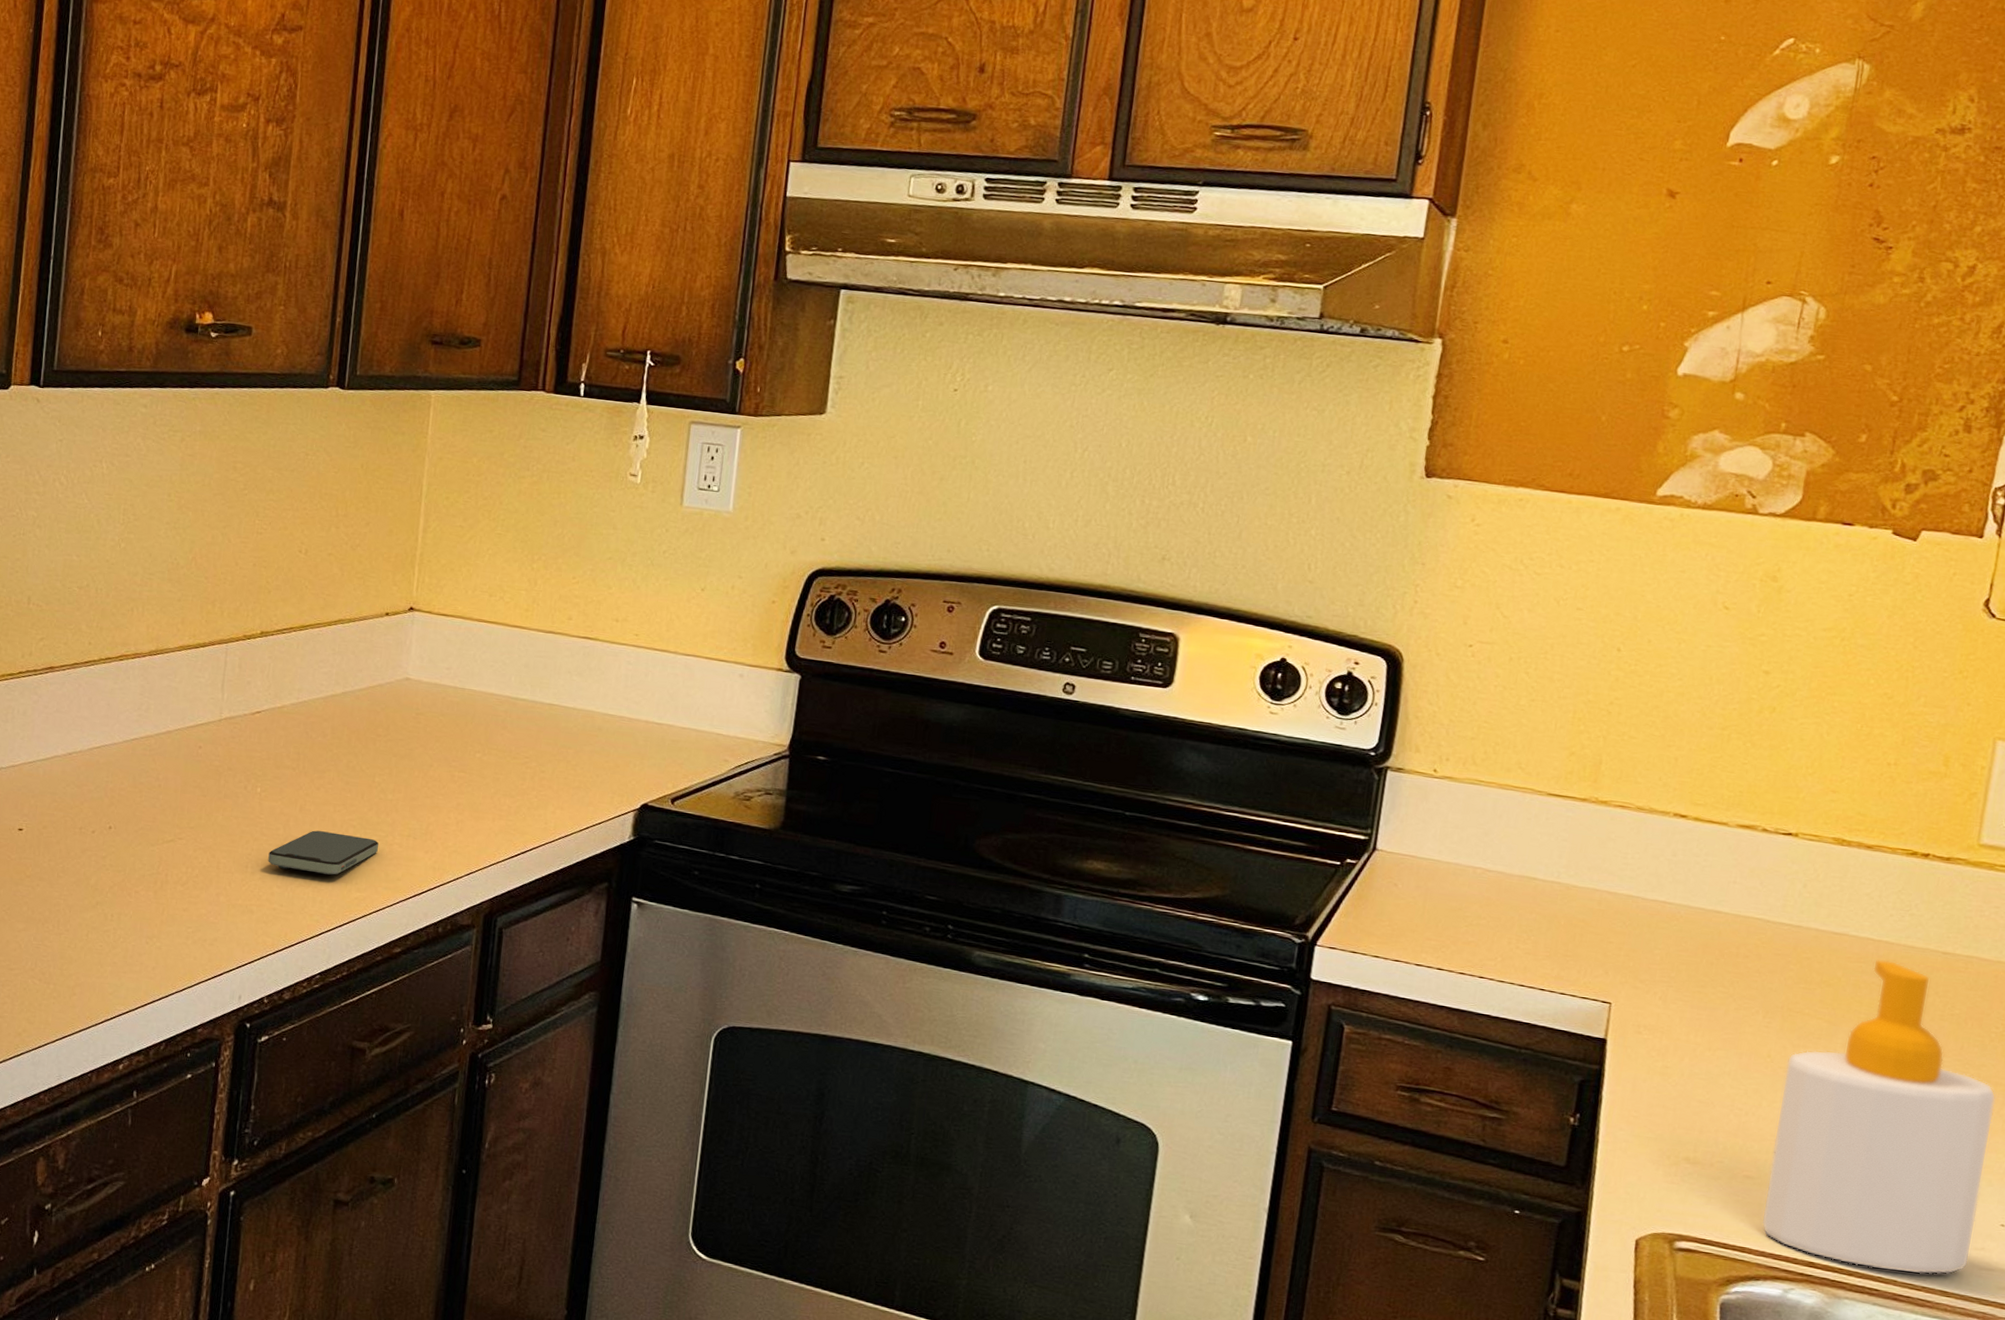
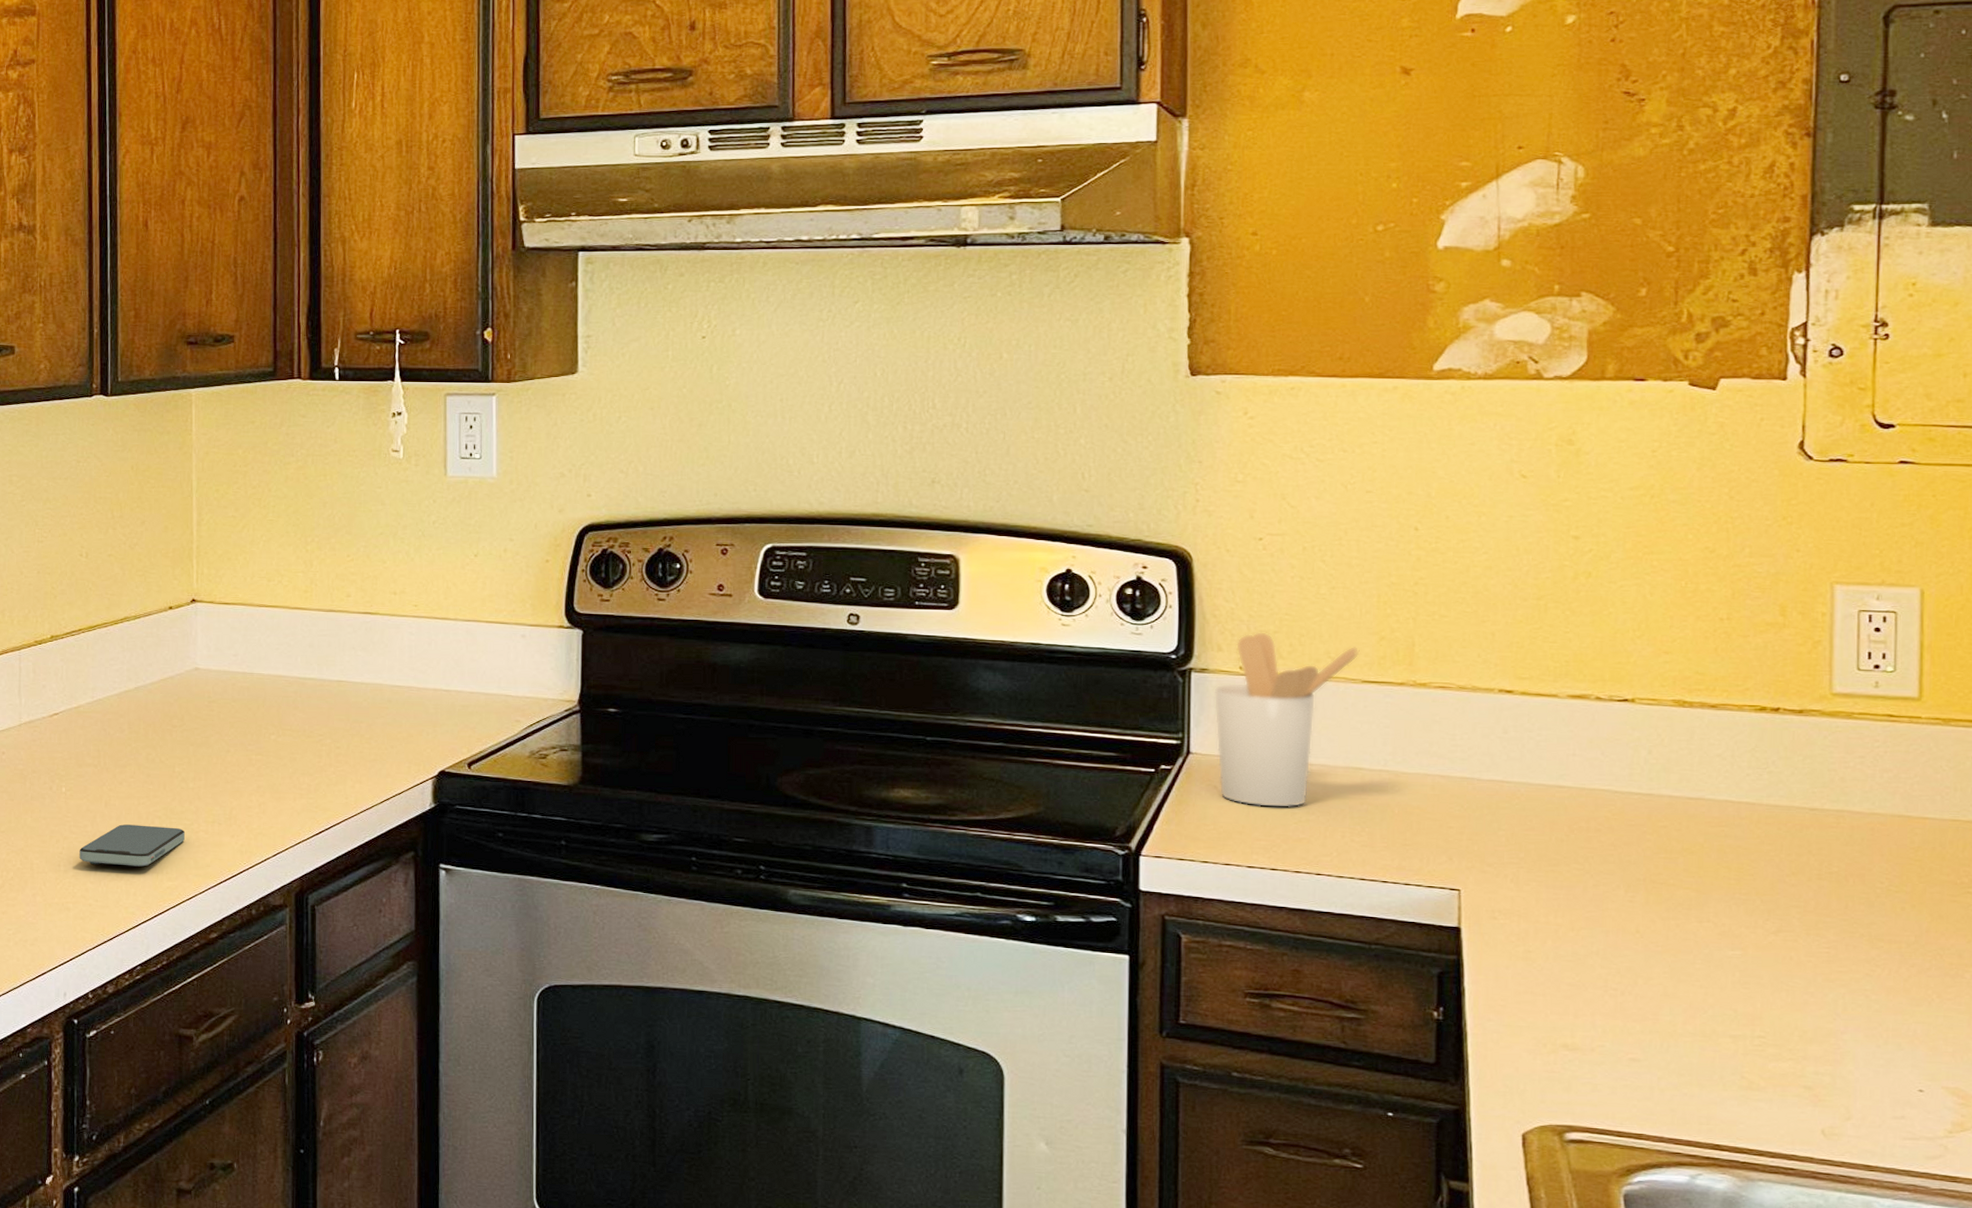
utensil holder: none [1399,736,1550,911] -> present [1214,631,1360,808]
soap bottle: present [1761,959,1996,1275] -> none [1655,821,1892,1149]

